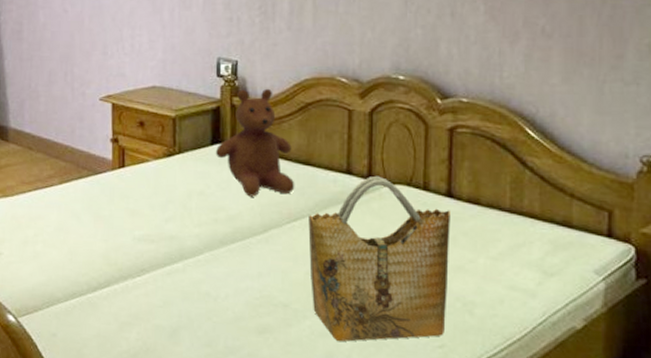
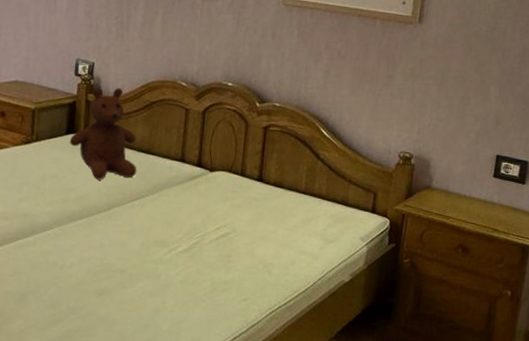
grocery bag: present [308,175,450,342] -> none [145,163,260,300]

